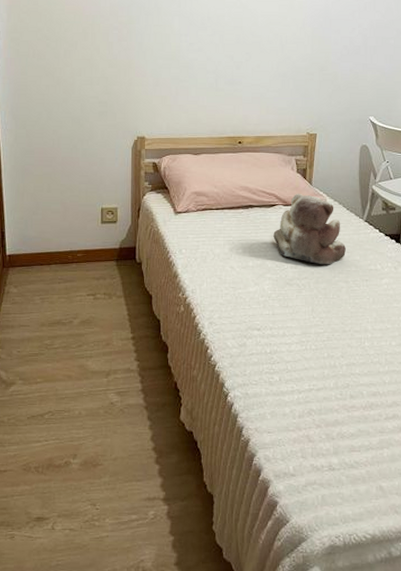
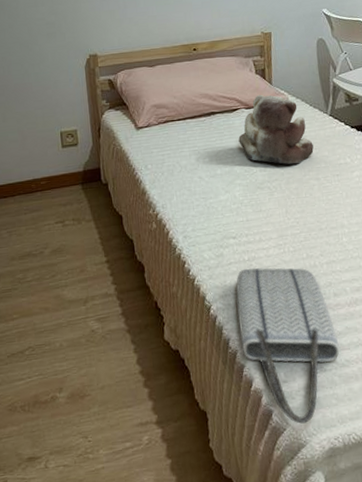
tote bag: none [253,361,350,518] -> present [236,268,340,424]

